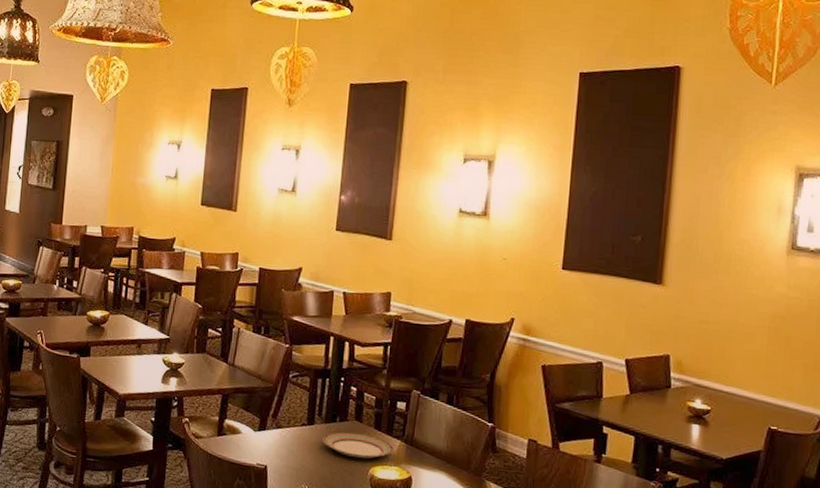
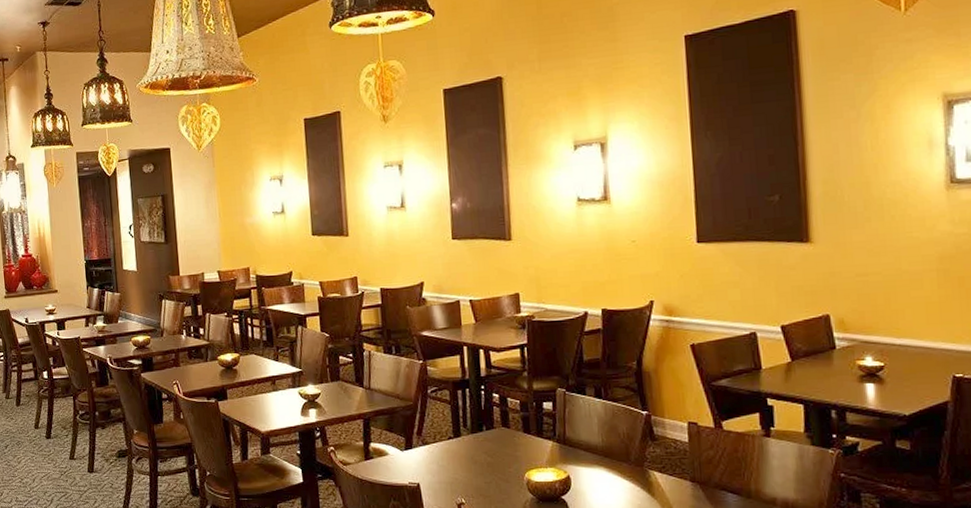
plate: present [323,431,393,459] -> none [472,439,546,465]

